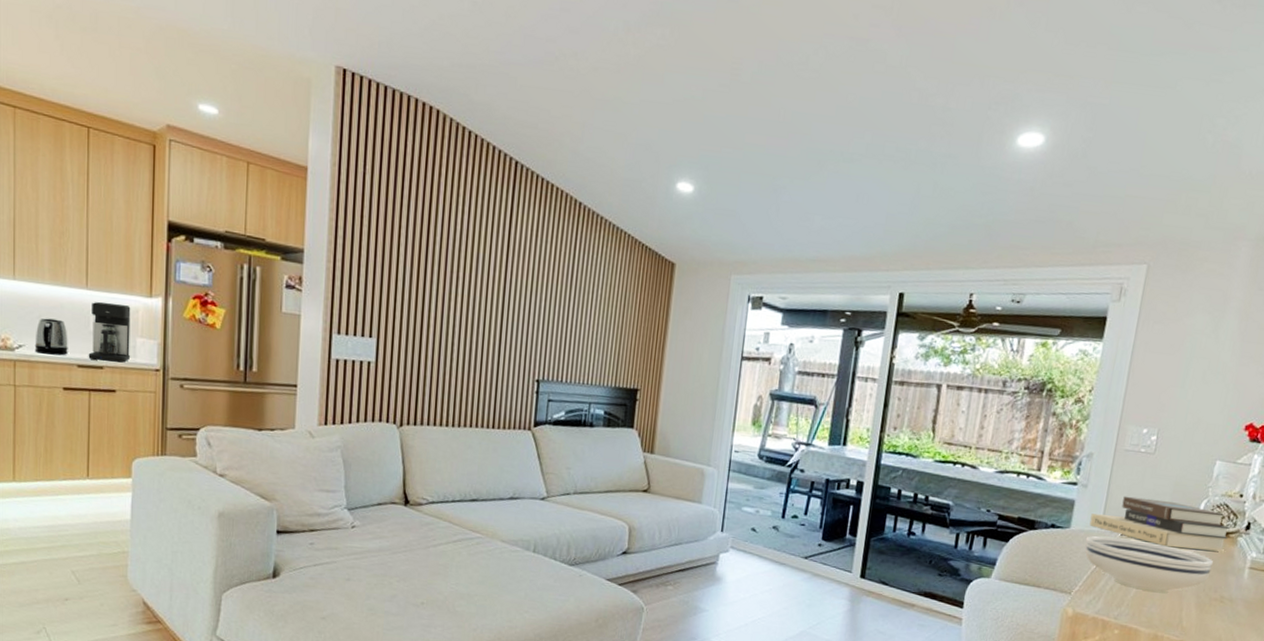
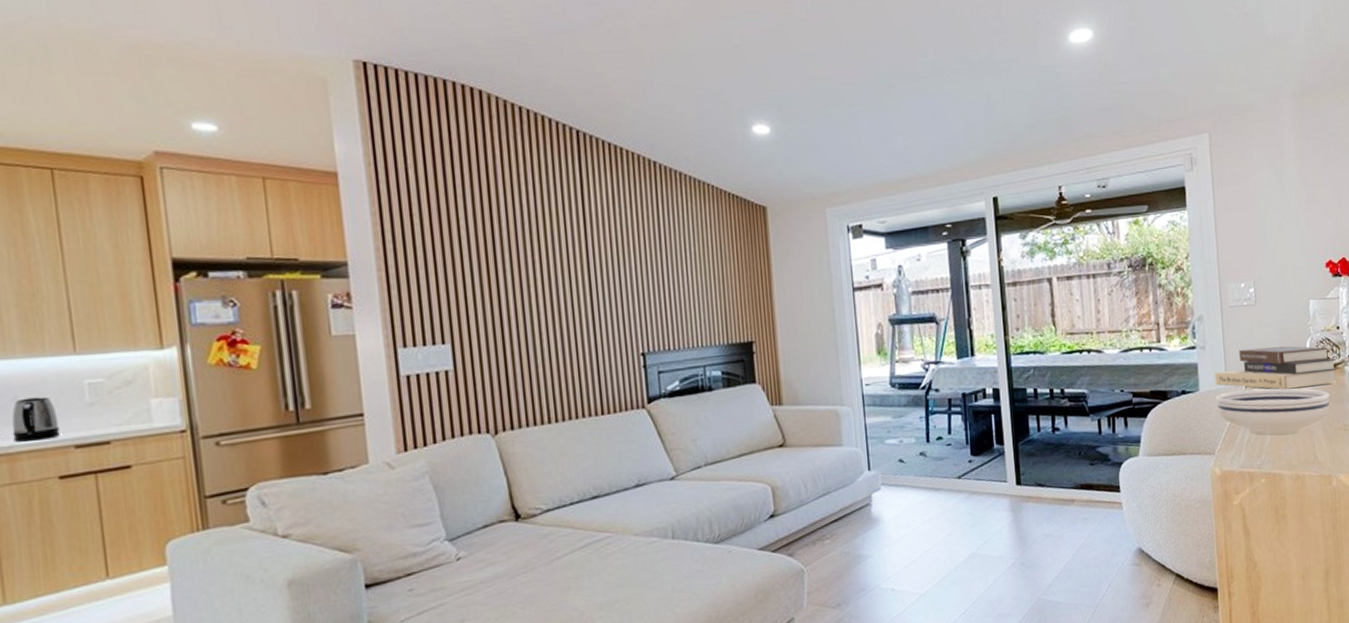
coffee maker: present [88,301,131,362] -> none [84,364,145,436]

